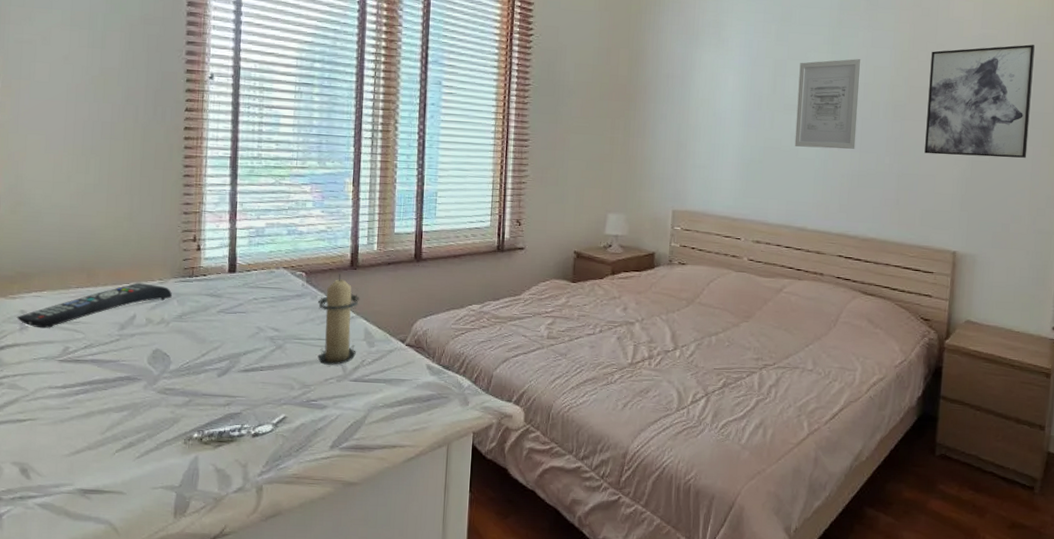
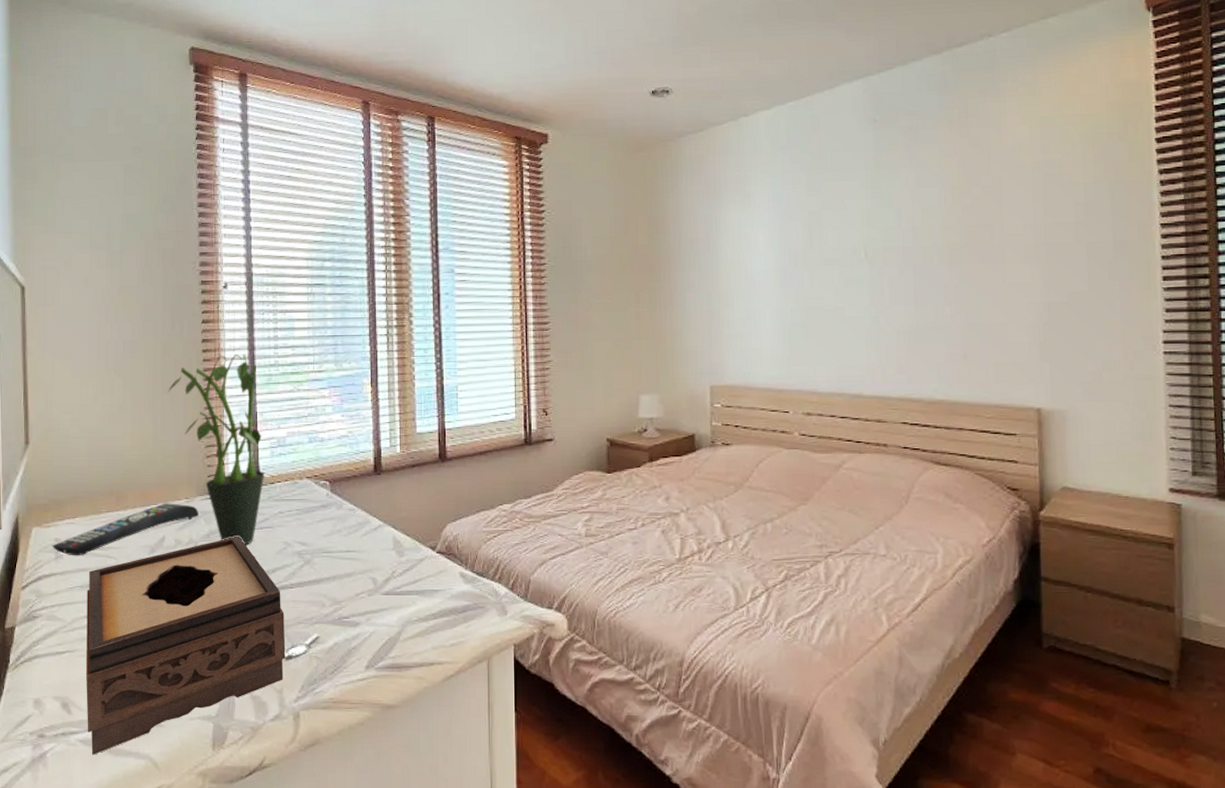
tissue box: none [46,318,253,519] -> present [86,536,286,755]
potted plant: none [145,143,242,328] -> present [167,353,265,545]
candle: present [317,273,360,365] -> none [343,480,386,578]
wall art: present [794,59,861,150] -> none [837,202,911,304]
wall art: present [924,44,1035,158] -> none [986,166,1113,300]

